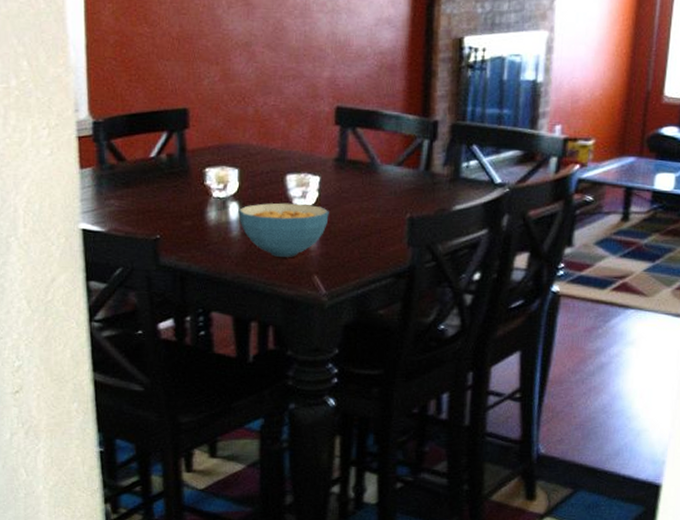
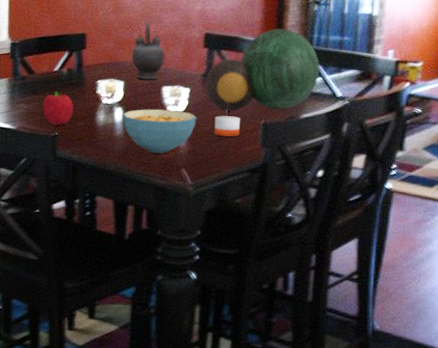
fruit: none [139,183,178,226] -> present [43,91,74,126]
teapot: none [246,92,289,167] -> present [131,21,166,80]
decorative bowl: none [337,99,475,204] -> present [204,28,320,111]
candle: none [350,209,382,236] -> present [214,116,240,137]

